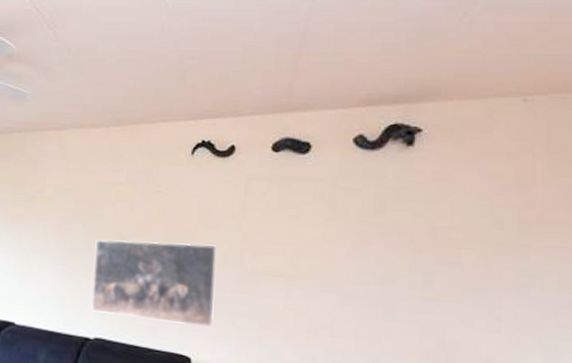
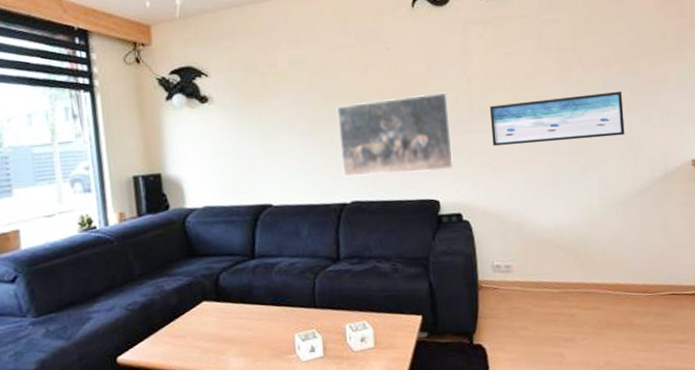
wall art: none [263,268,436,332] -> present [489,91,625,146]

